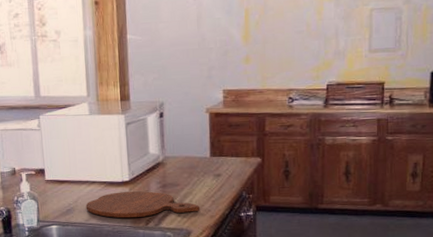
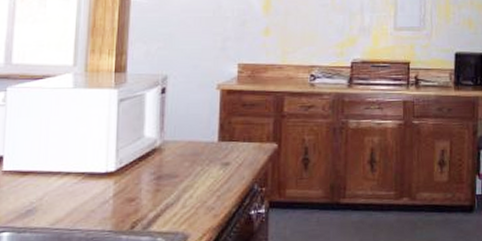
cutting board: present [86,191,201,218] -> none [53,184,202,220]

